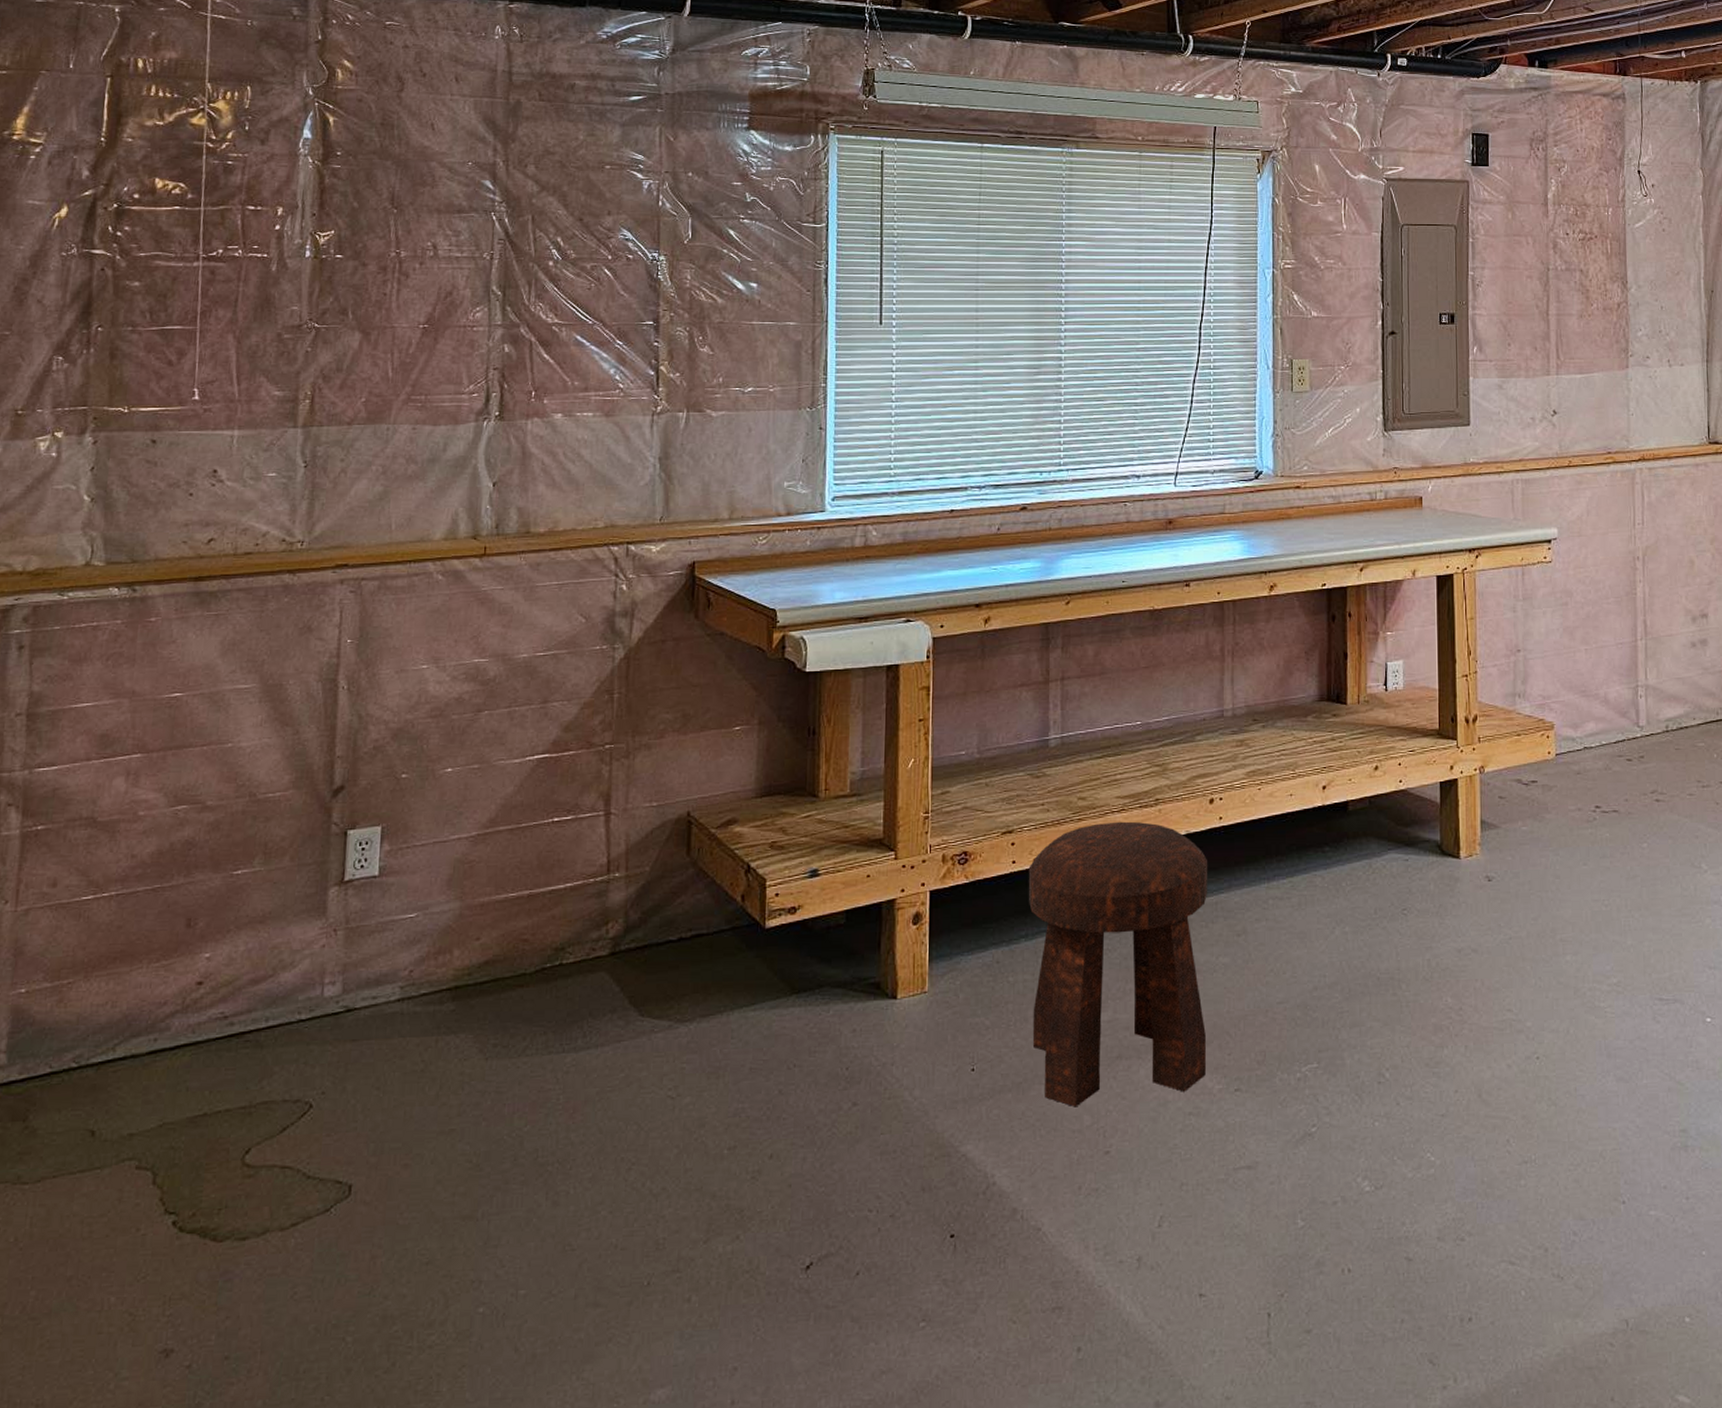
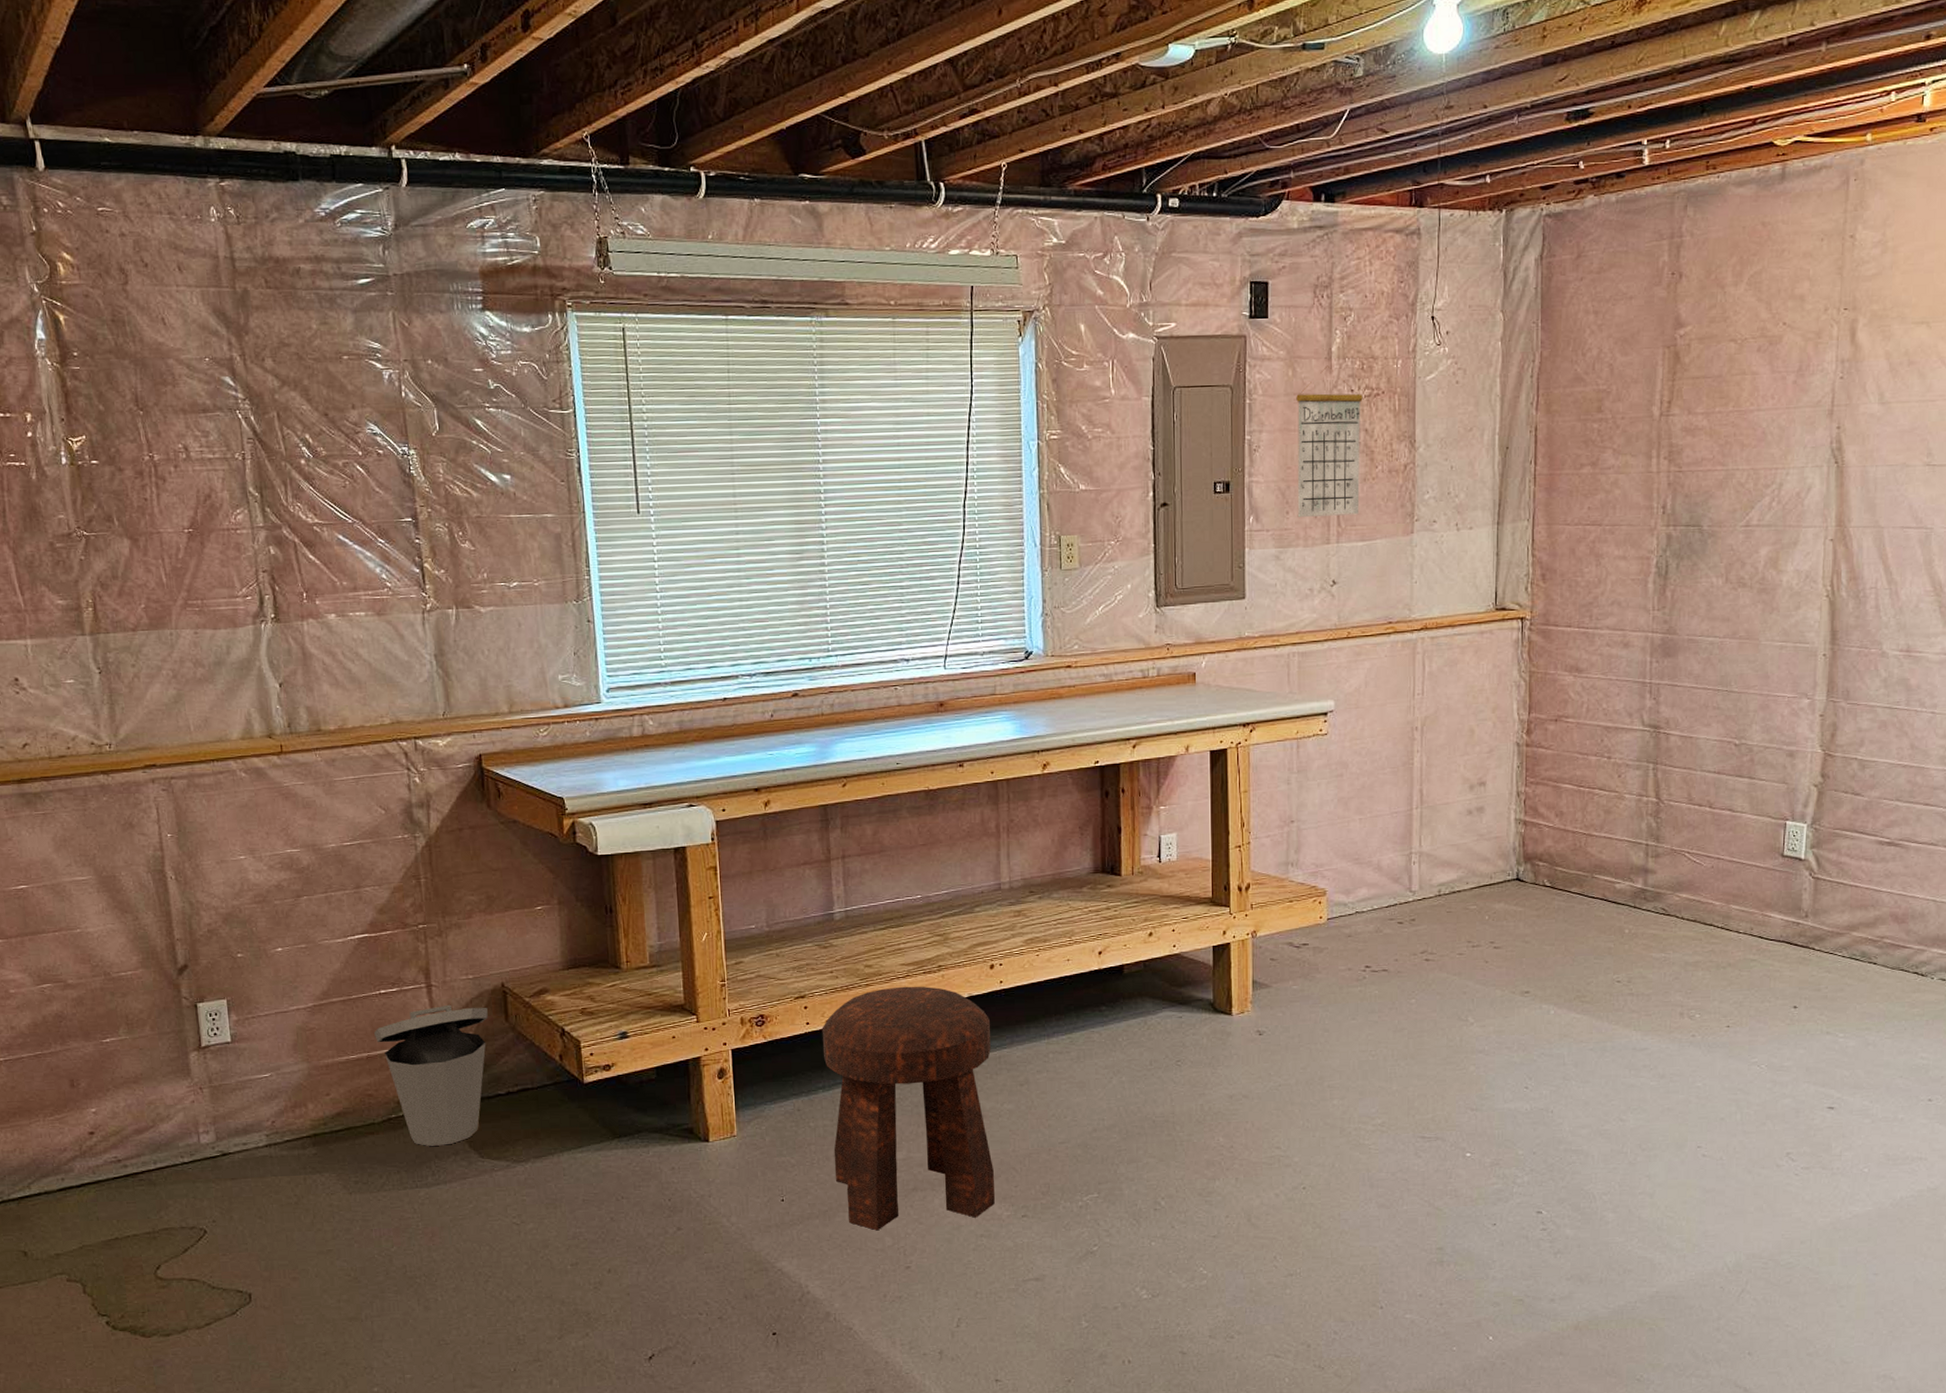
trash can: none [539,835,669,1002] -> present [373,1004,488,1146]
calendar: none [1516,210,1578,349] -> present [1296,365,1363,517]

